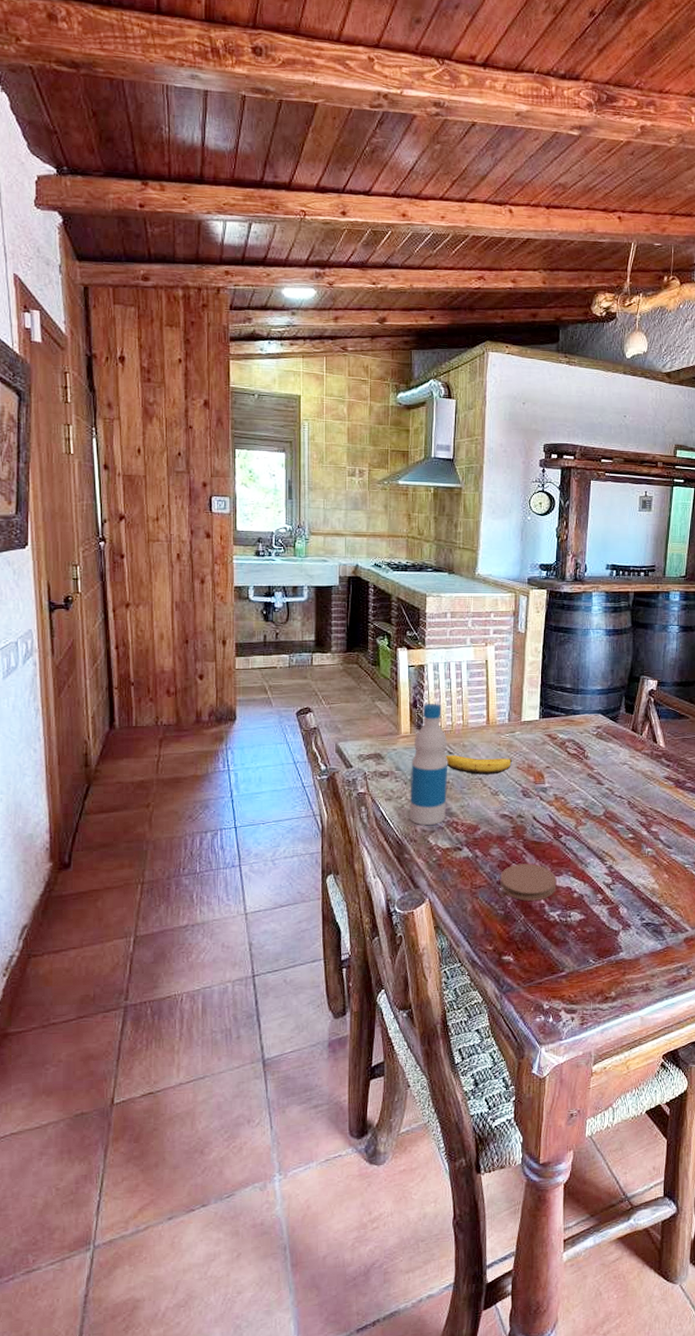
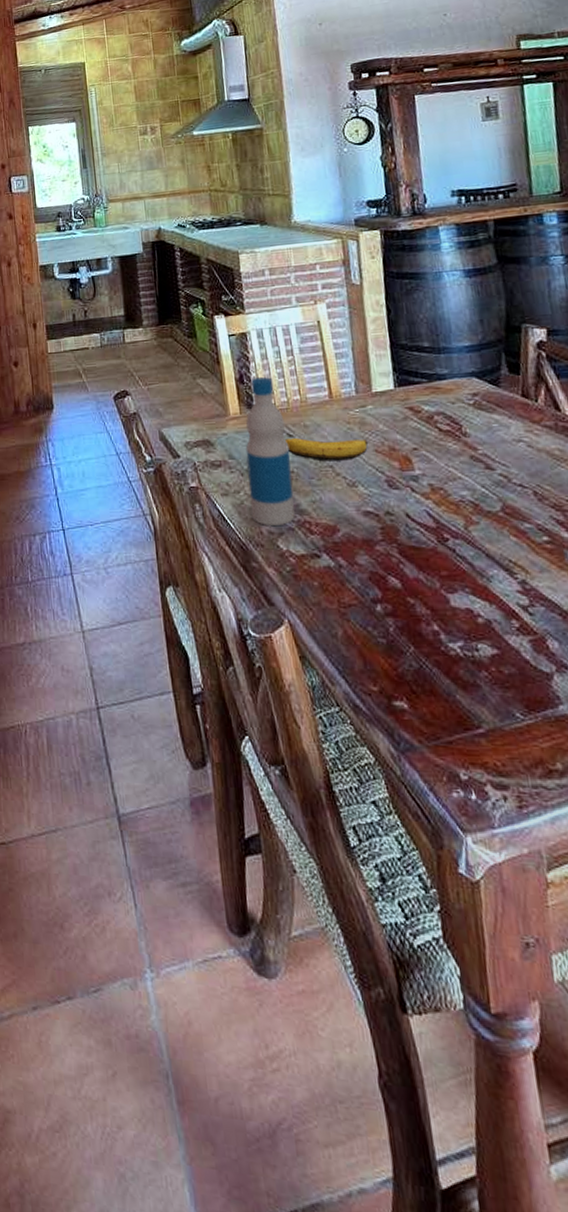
coaster: present [500,863,557,901] -> none [374,576,452,626]

